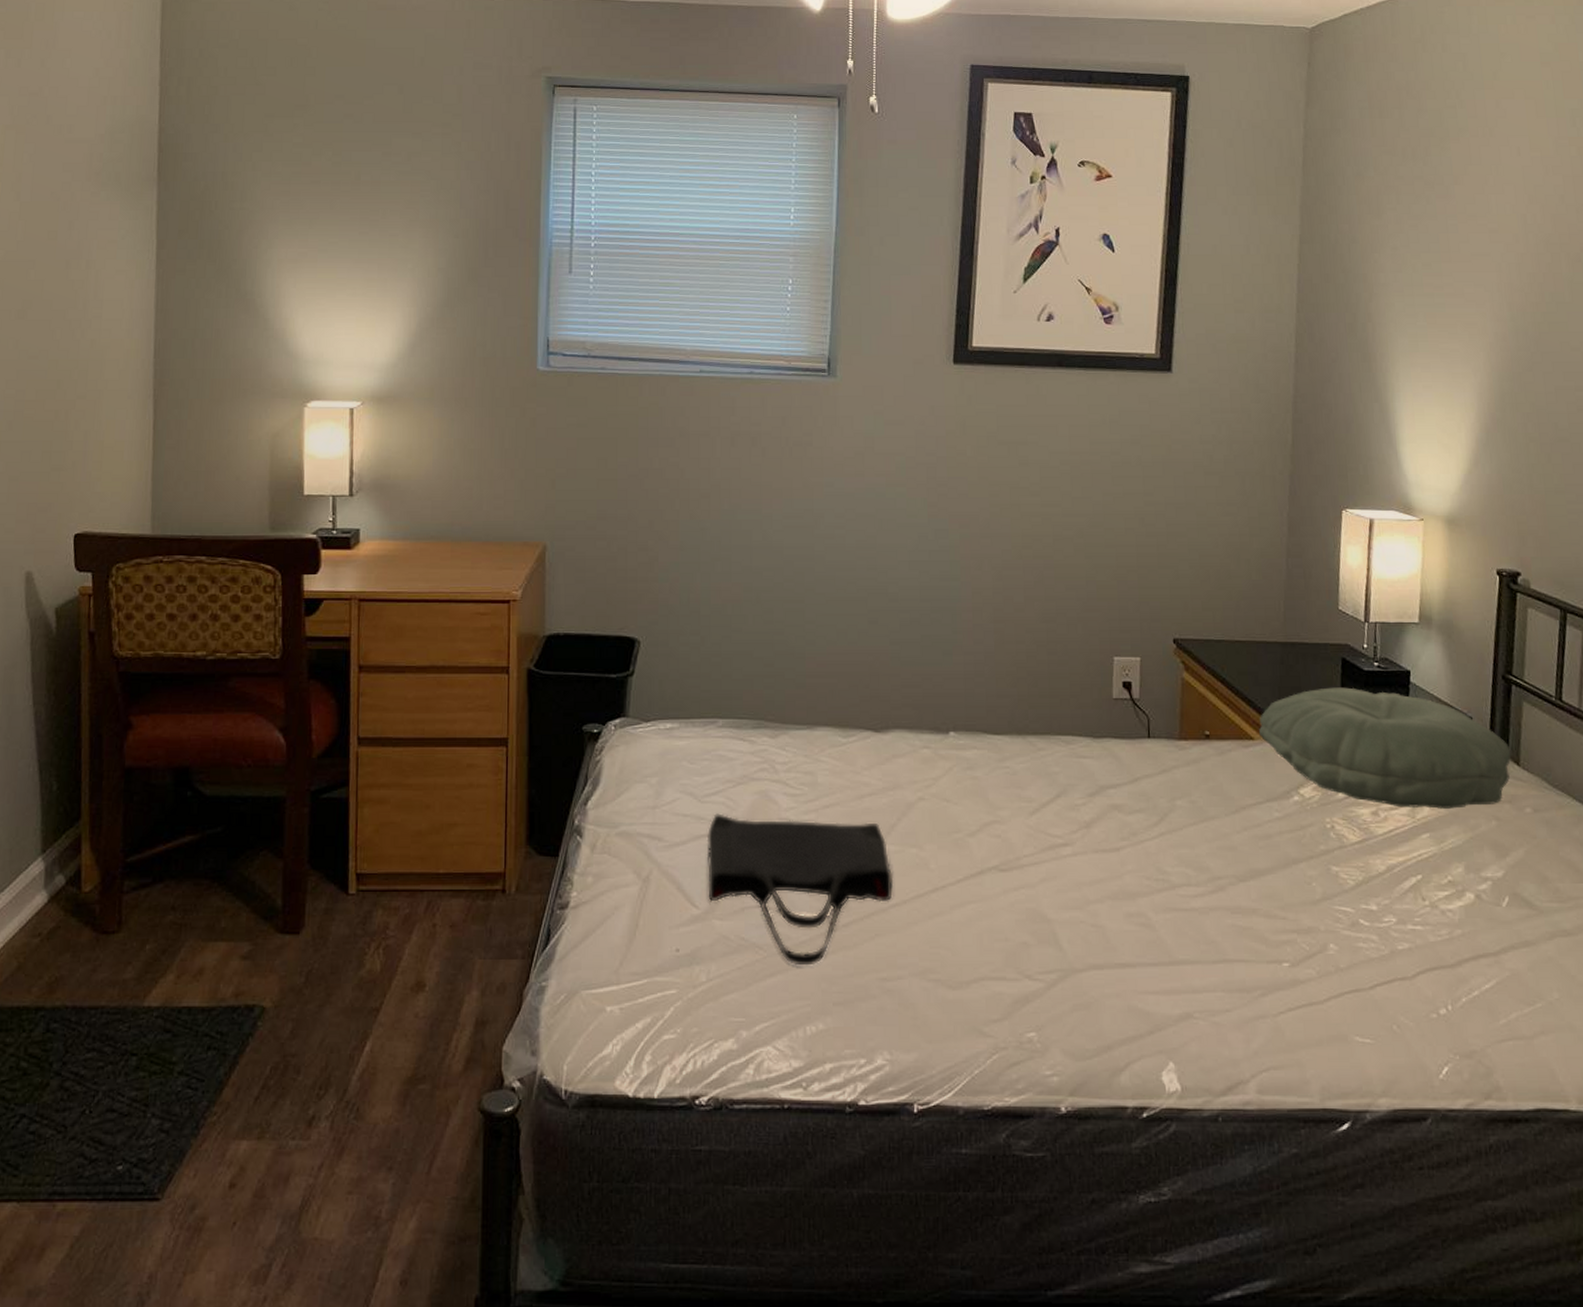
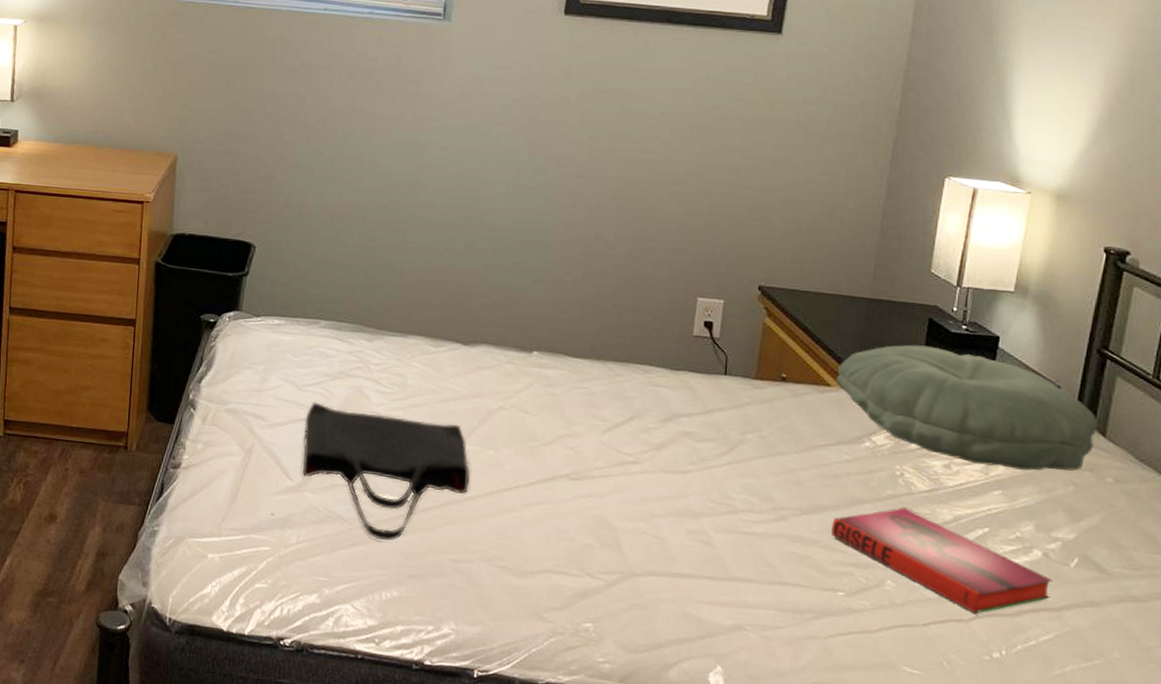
hardback book: none [1269,863,1488,969] -> present [830,507,1053,614]

